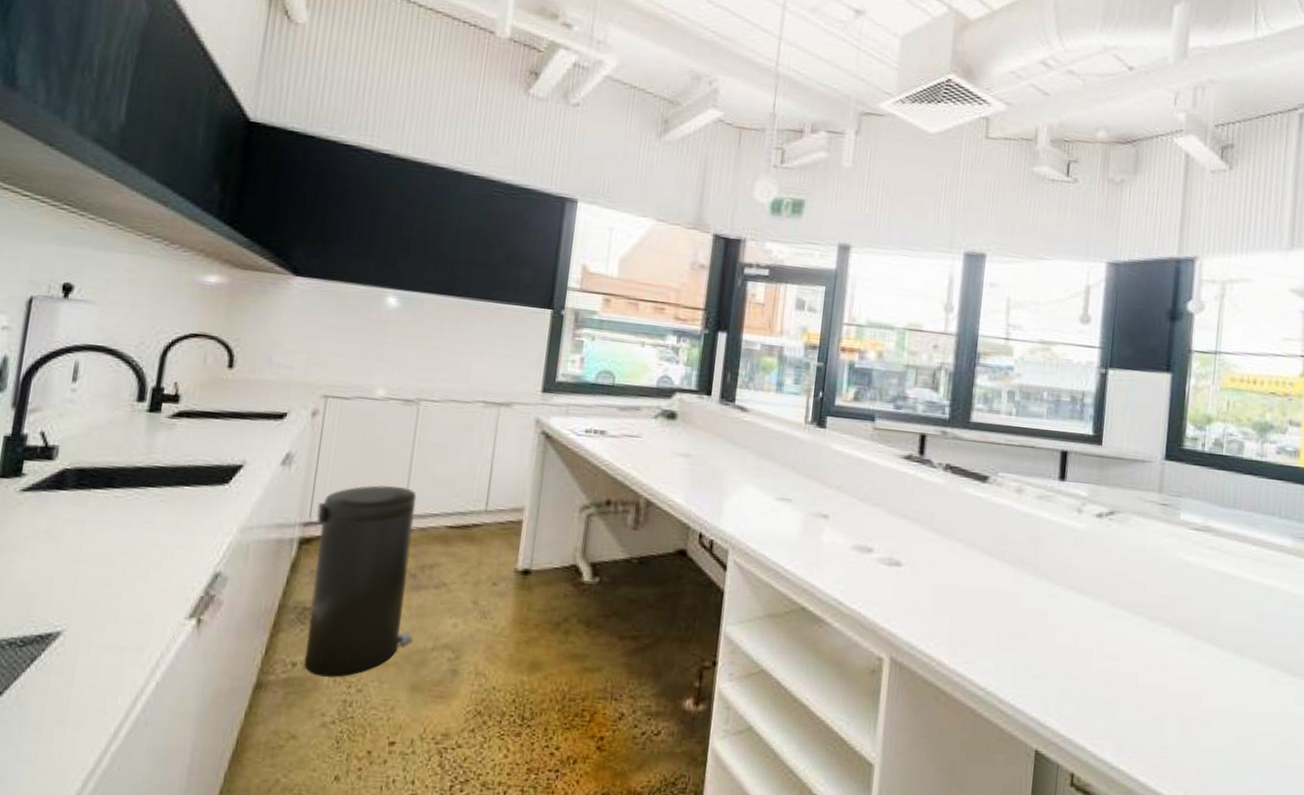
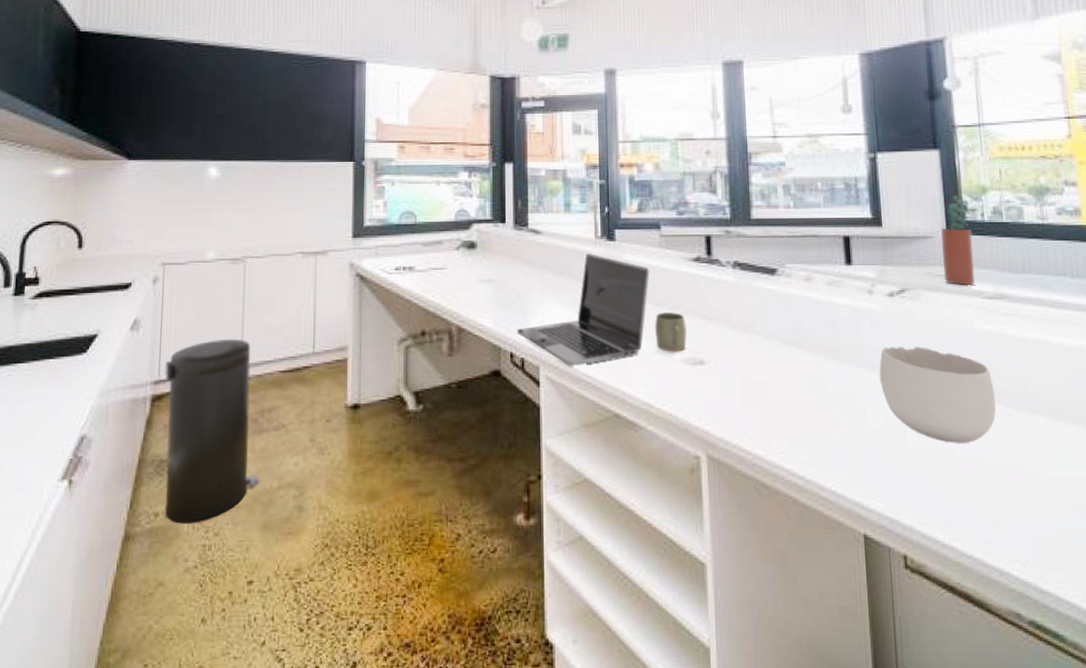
laptop: none [709,438,858,555] -> present [517,254,650,367]
mug: none [854,508,888,551] -> present [655,312,687,352]
bowl: none [1074,567,1186,670] -> present [879,347,996,443]
vase: none [1154,418,1193,515] -> present [941,192,975,285]

